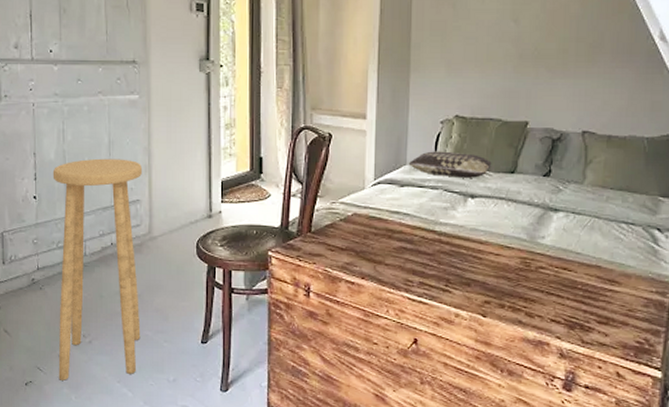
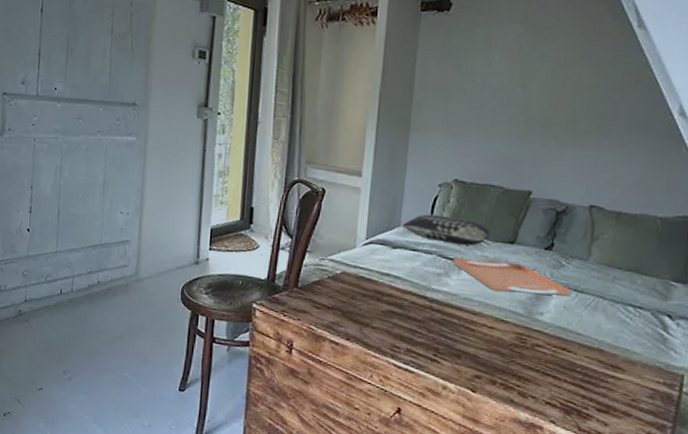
stool: present [52,158,143,381] -> none [36,196,134,415]
serving tray: none [458,191,570,220] -> present [452,258,572,297]

